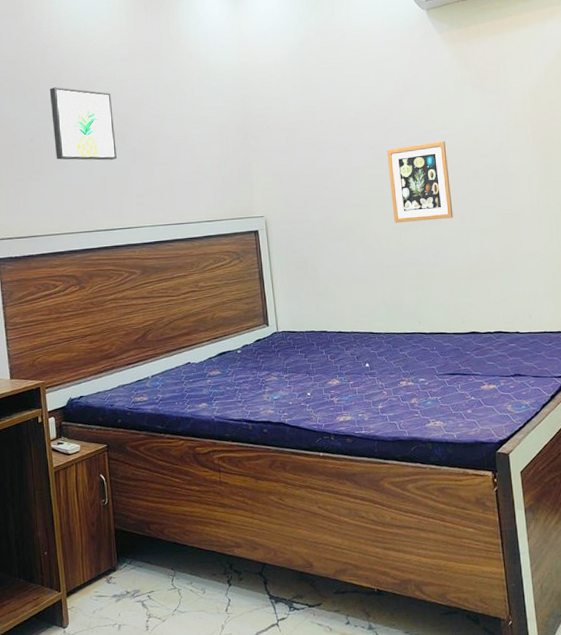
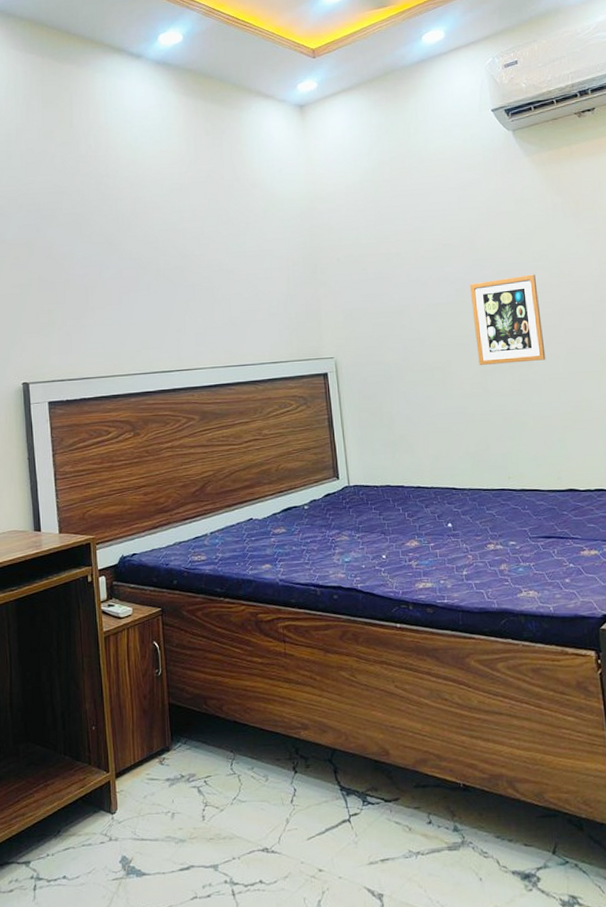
wall art: present [49,87,117,160] -> none [105,219,175,297]

